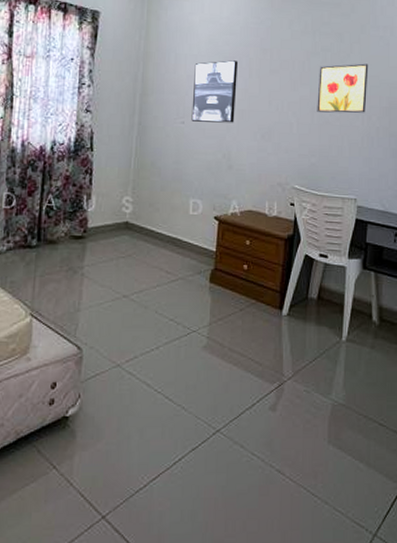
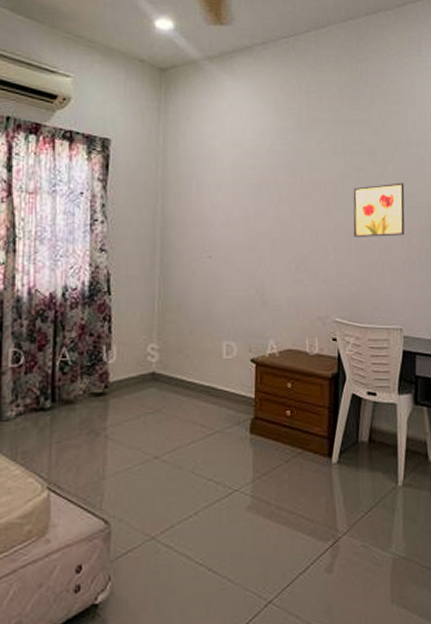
wall art: present [191,60,238,123] -> none [218,186,267,255]

